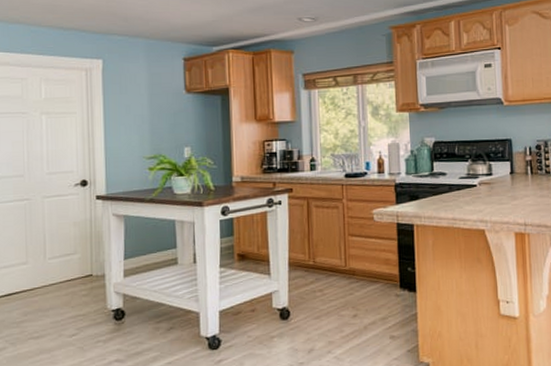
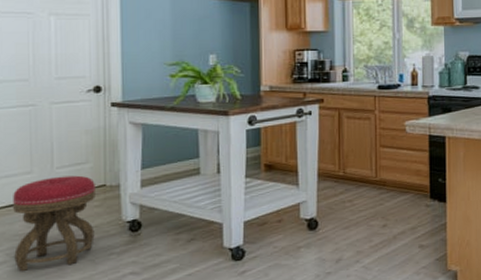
stool: none [11,265,83,357] -> present [13,175,95,271]

